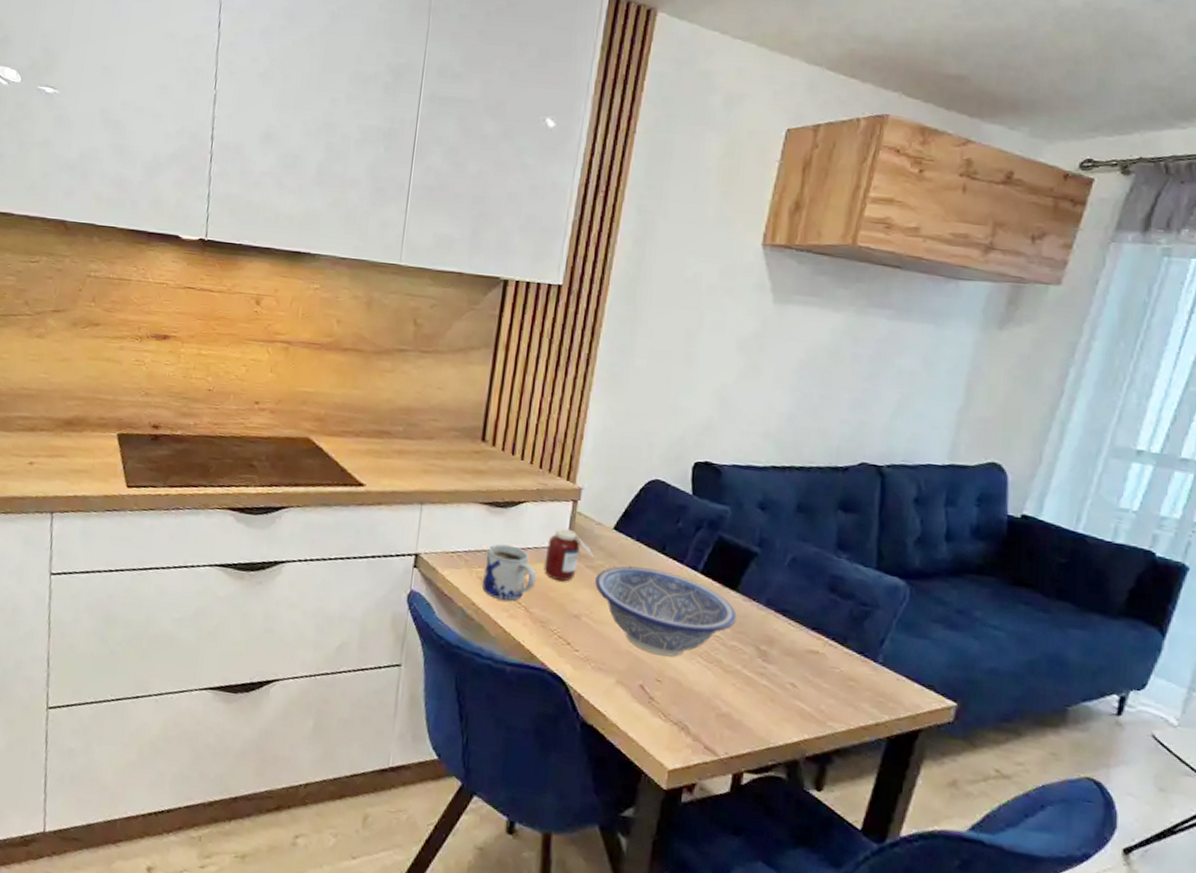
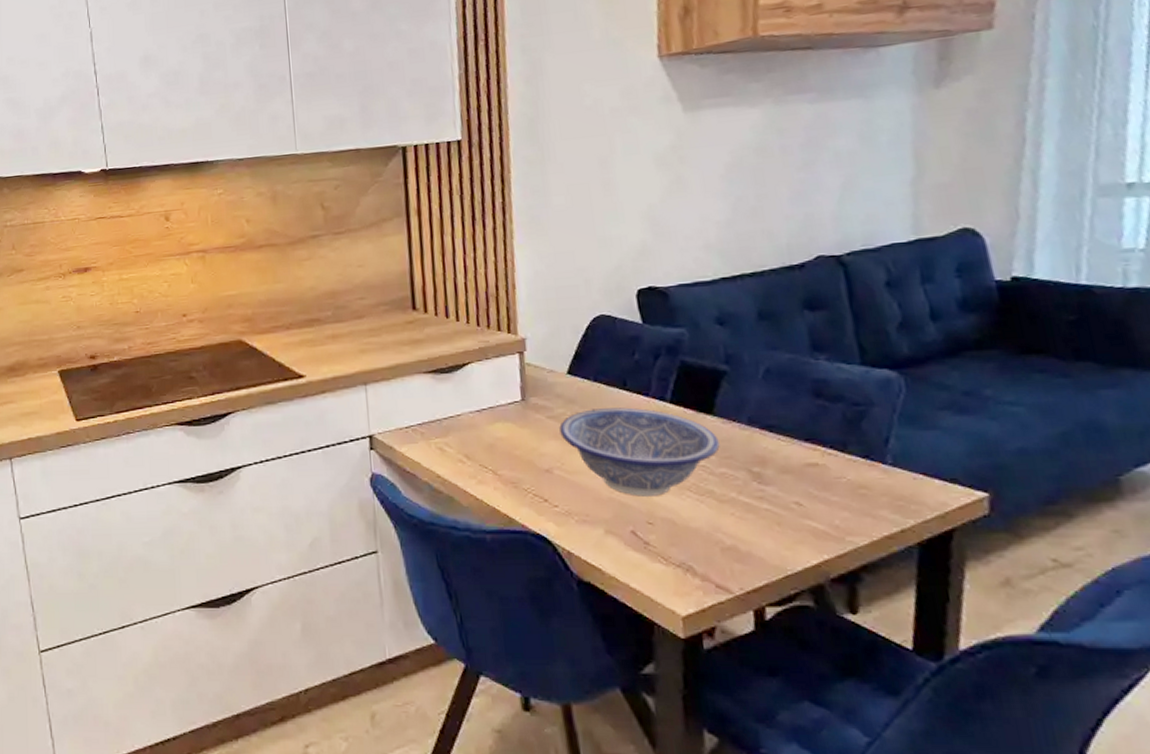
mug: present [482,543,536,601] -> none [442,409,498,468]
jar: present [544,528,595,582] -> none [502,382,554,438]

